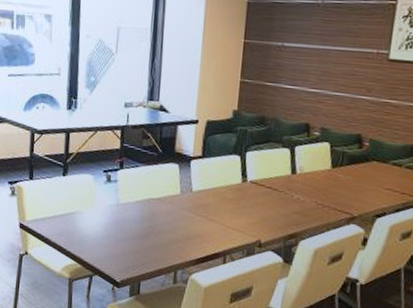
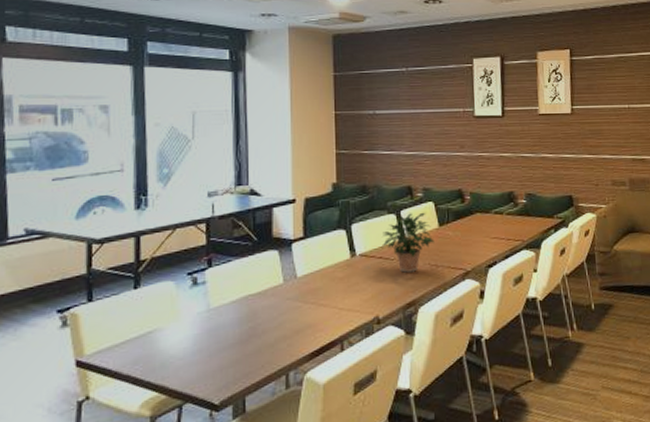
potted plant: none [272,150,325,207] -> present [382,212,435,273]

